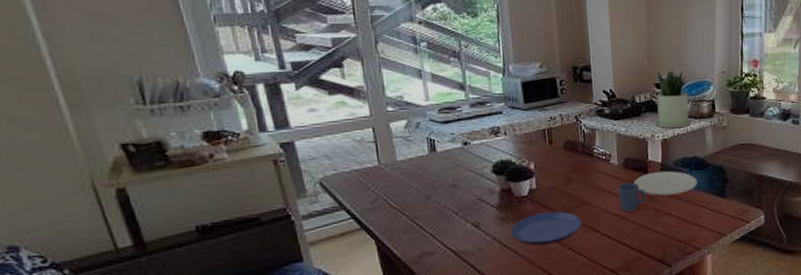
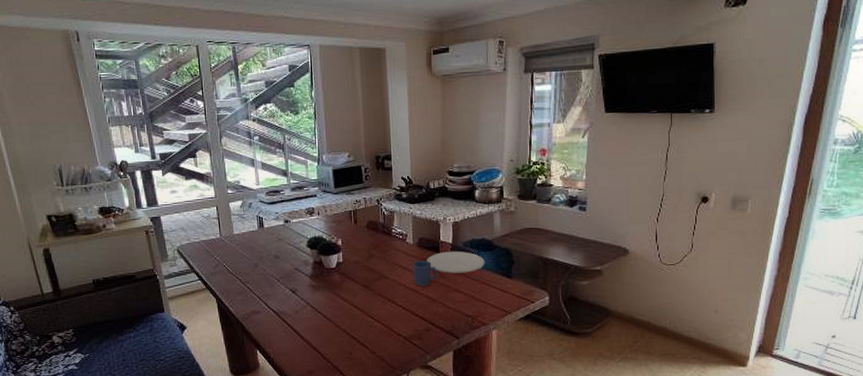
plate: present [510,211,582,246] -> none [320,282,380,311]
planter: present [654,70,693,129] -> none [446,159,482,213]

